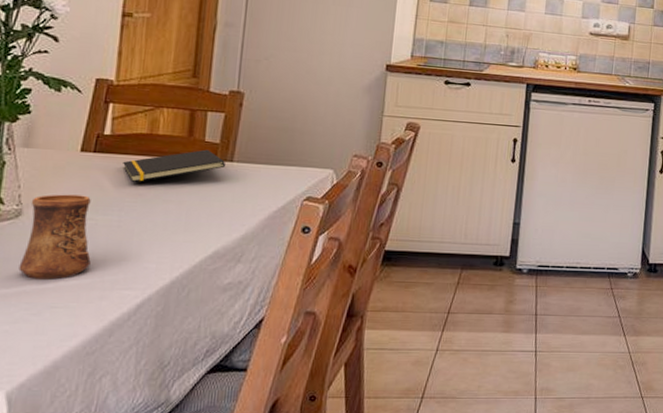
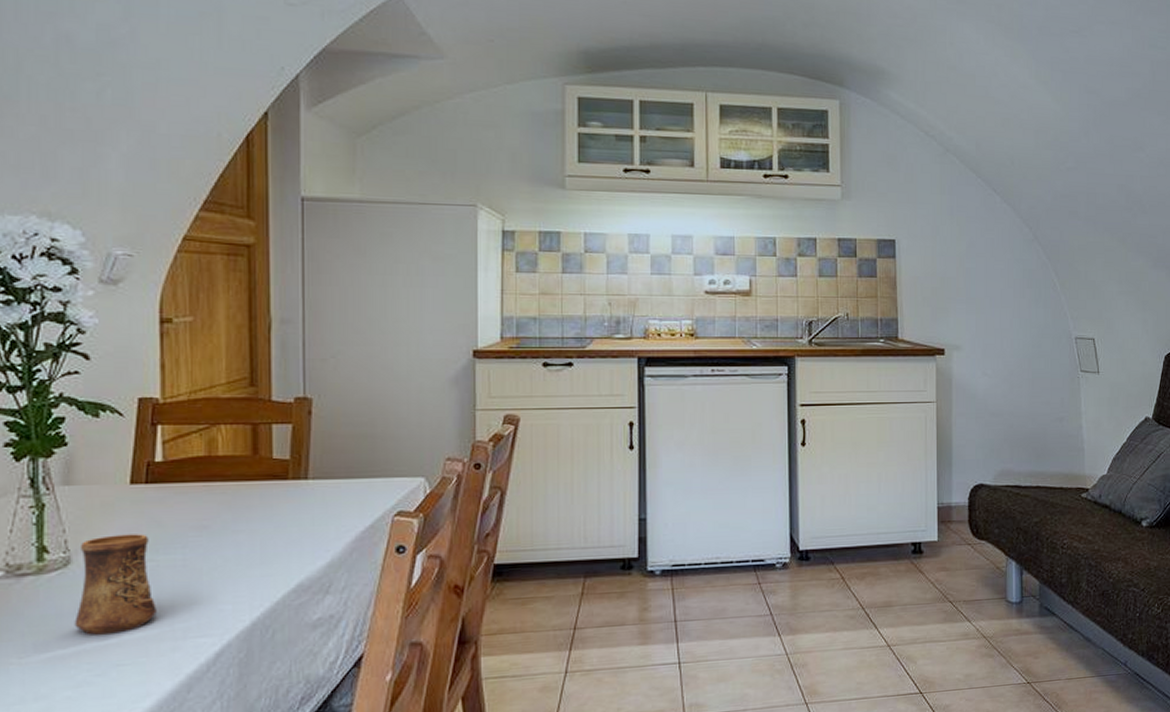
notepad: present [123,149,225,182] -> none [181,468,299,513]

